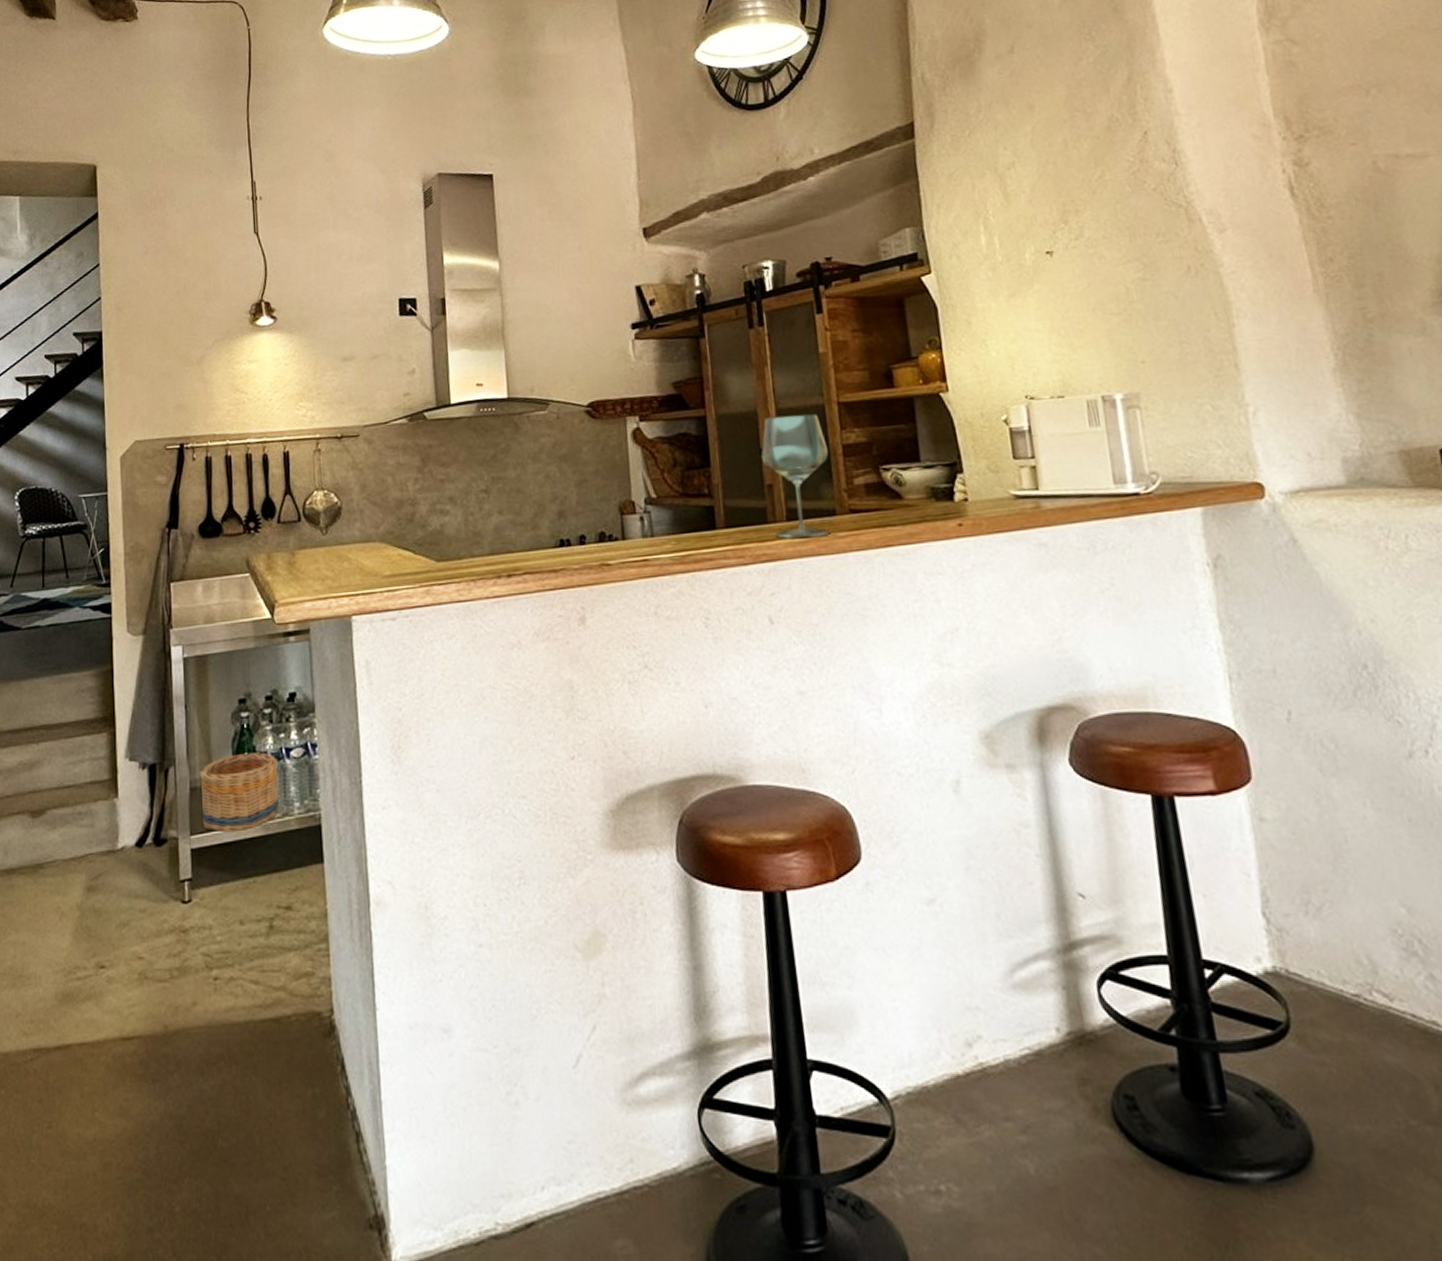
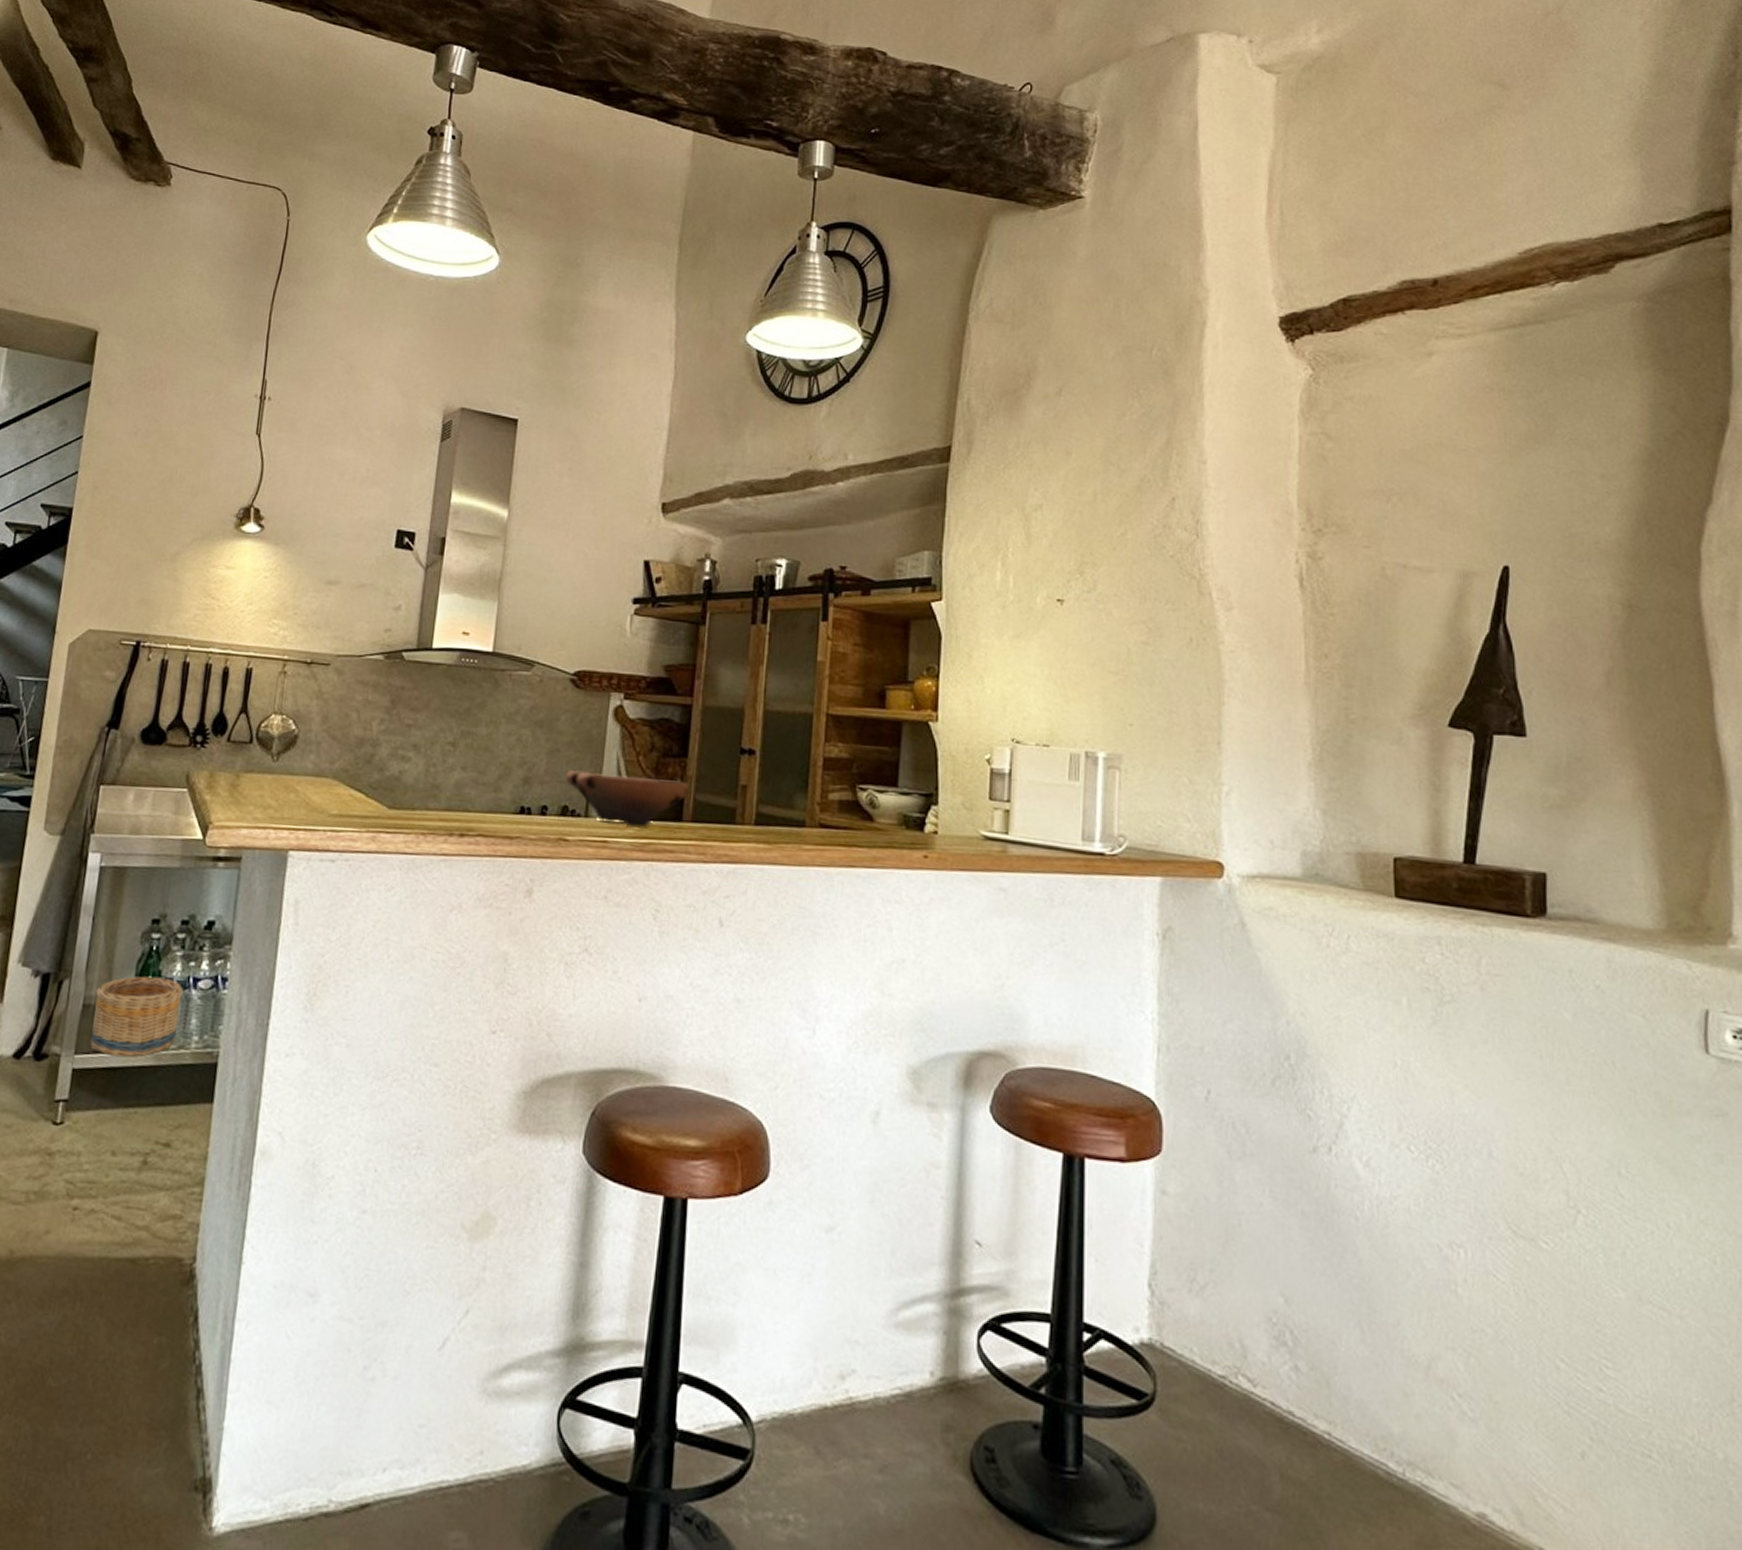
bowl: none [597,490,717,541] -> present [565,769,689,826]
wine glass: present [761,414,829,539] -> none [741,717,809,847]

